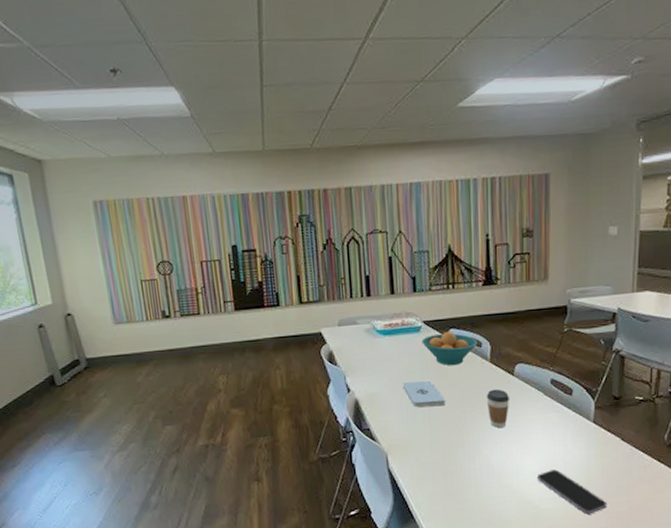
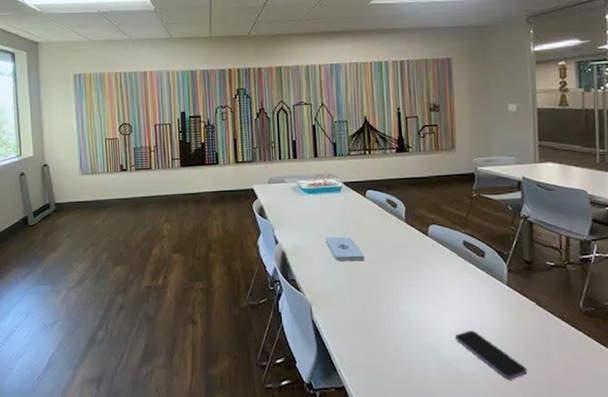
fruit bowl: present [422,331,477,366] -> none [342,192,393,224]
coffee cup: present [486,389,510,428] -> none [402,247,425,285]

